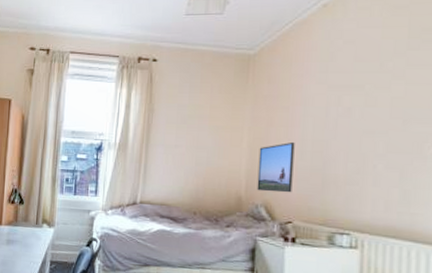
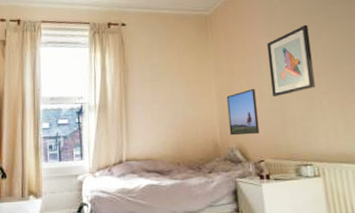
wall art: none [314,72,376,154] -> present [266,24,315,97]

